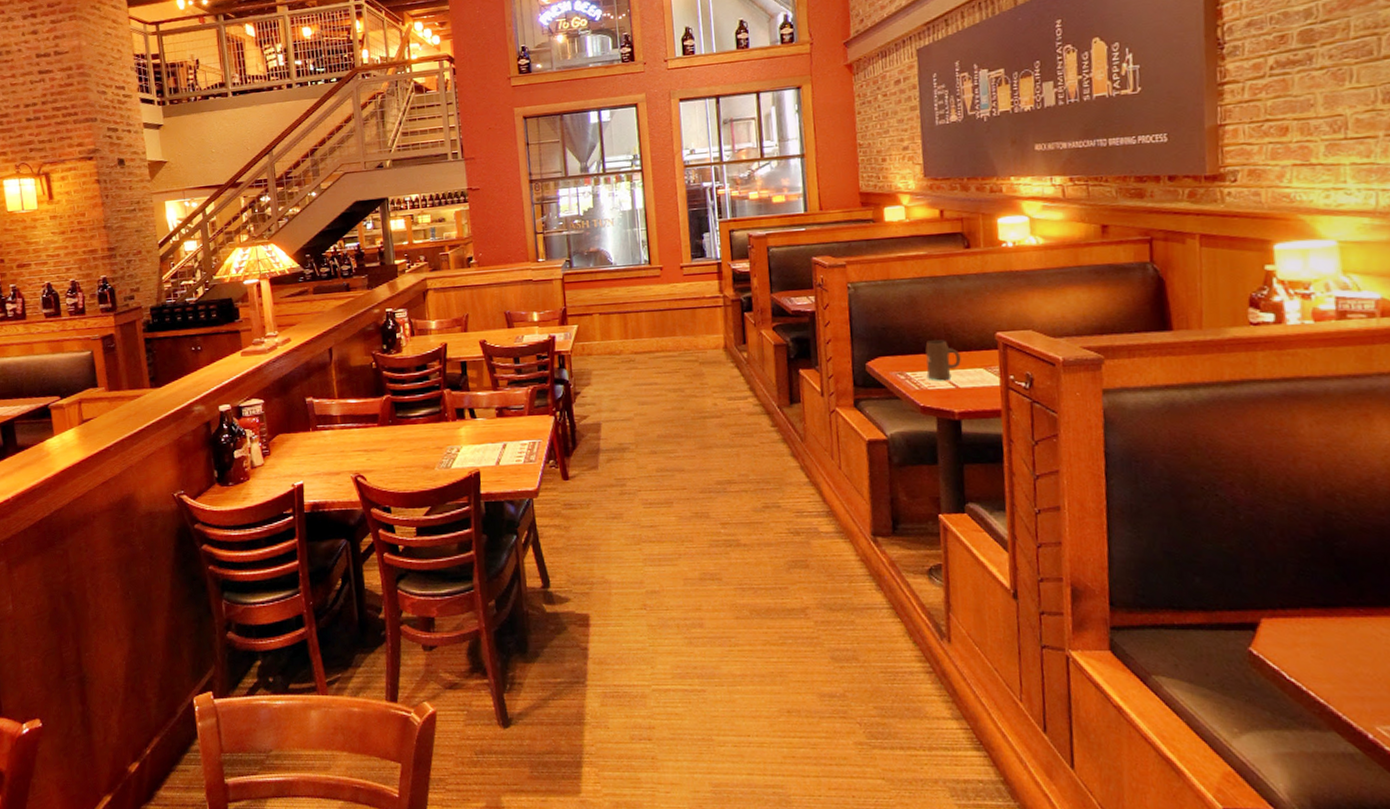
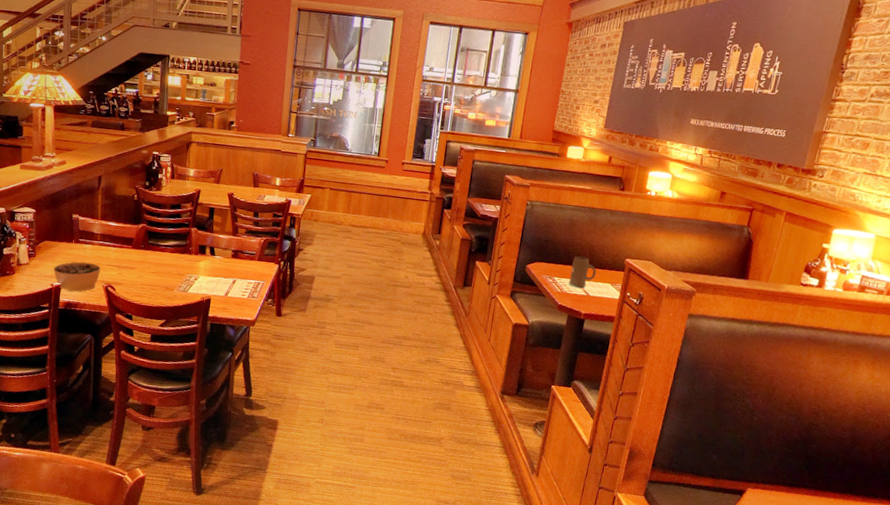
salad: none [292,451,346,490] -> present [53,262,101,292]

